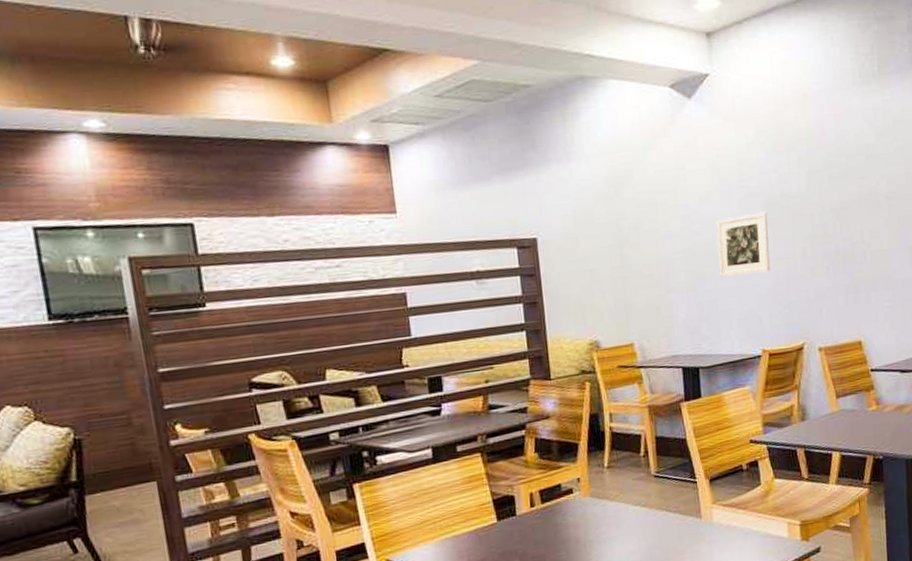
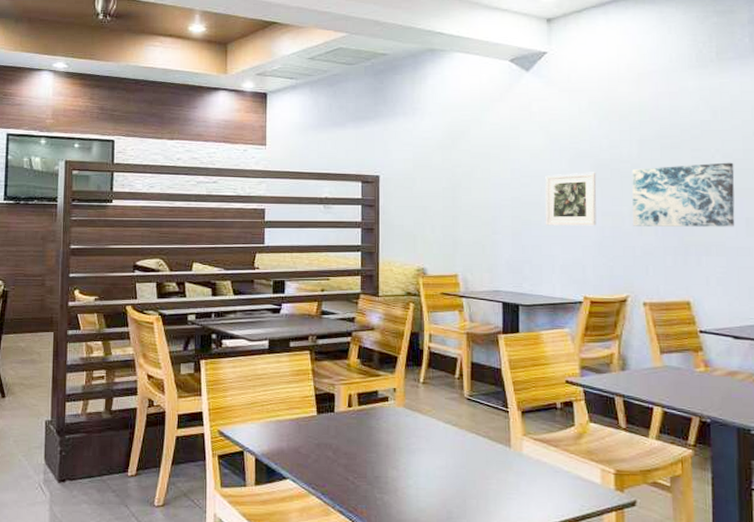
wall art: none [802,188,900,268] -> present [632,162,735,227]

